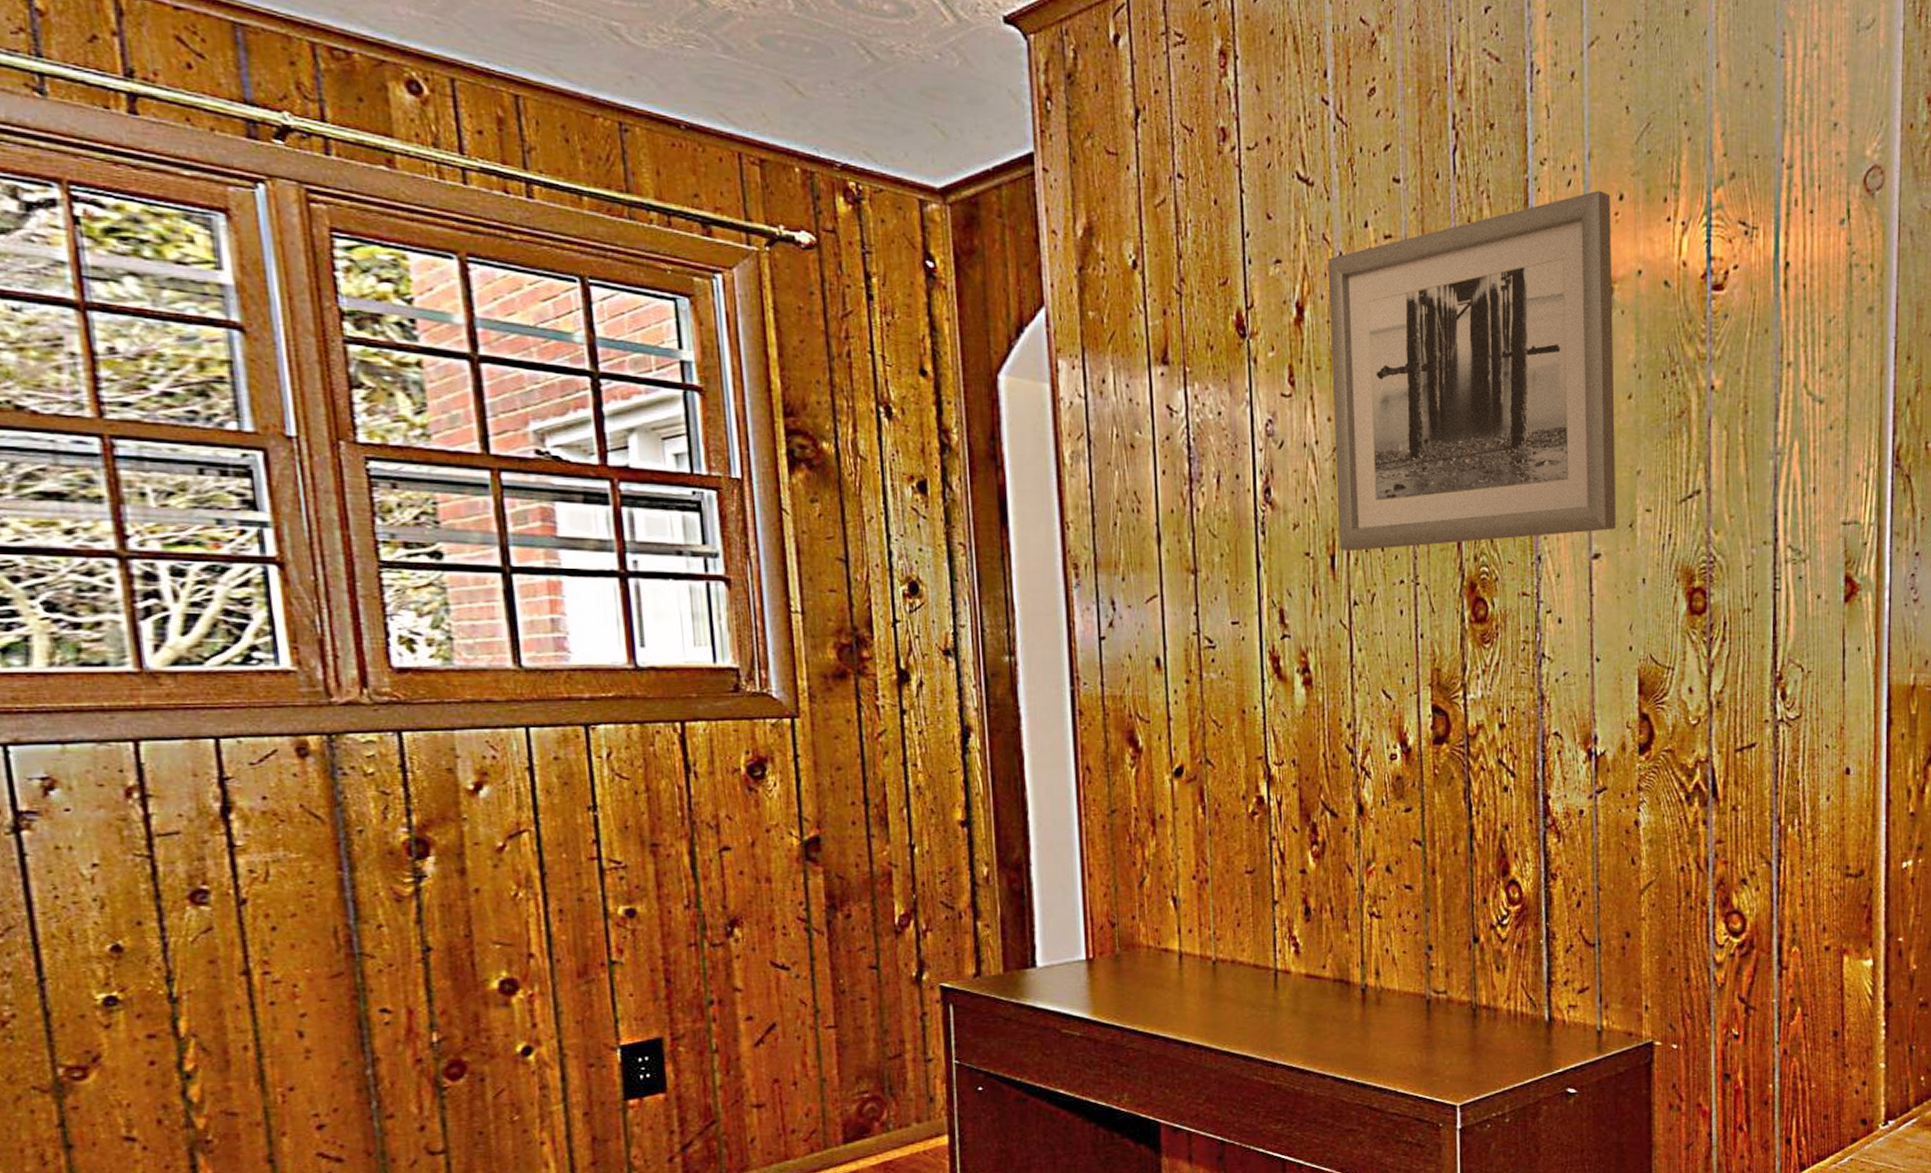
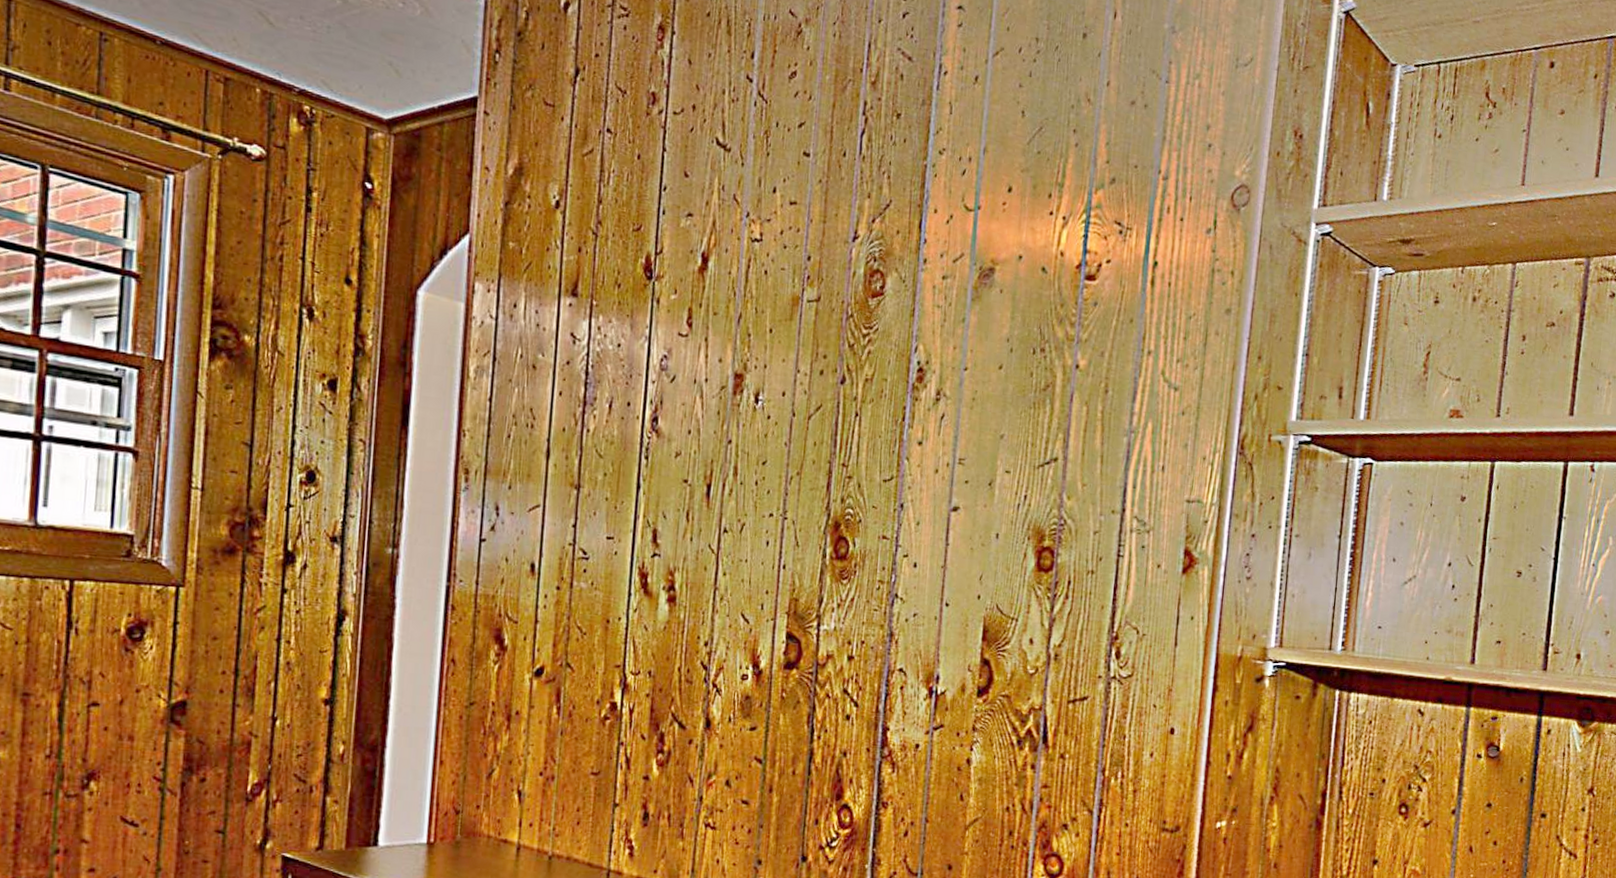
wall art: present [1327,190,1616,551] -> none [716,181,1000,487]

